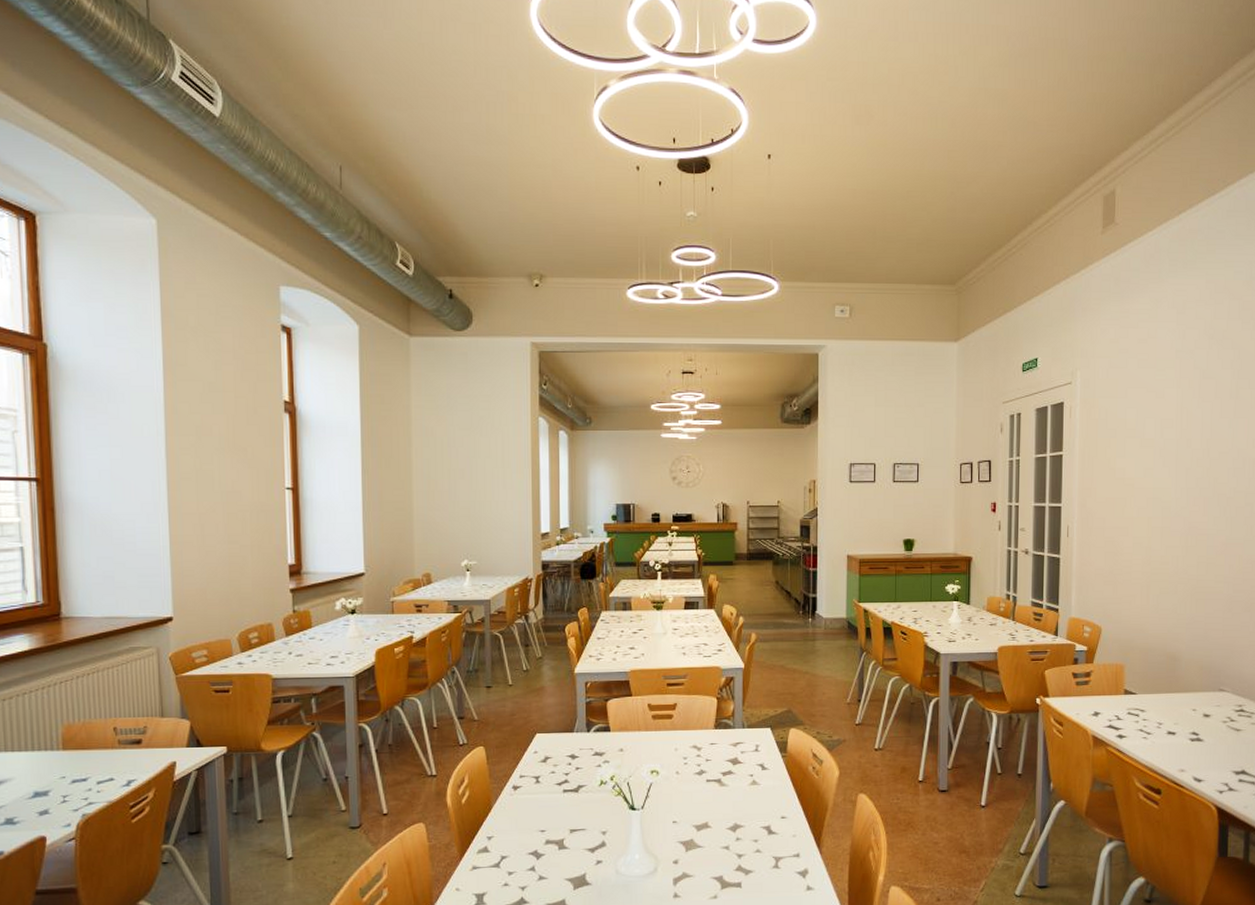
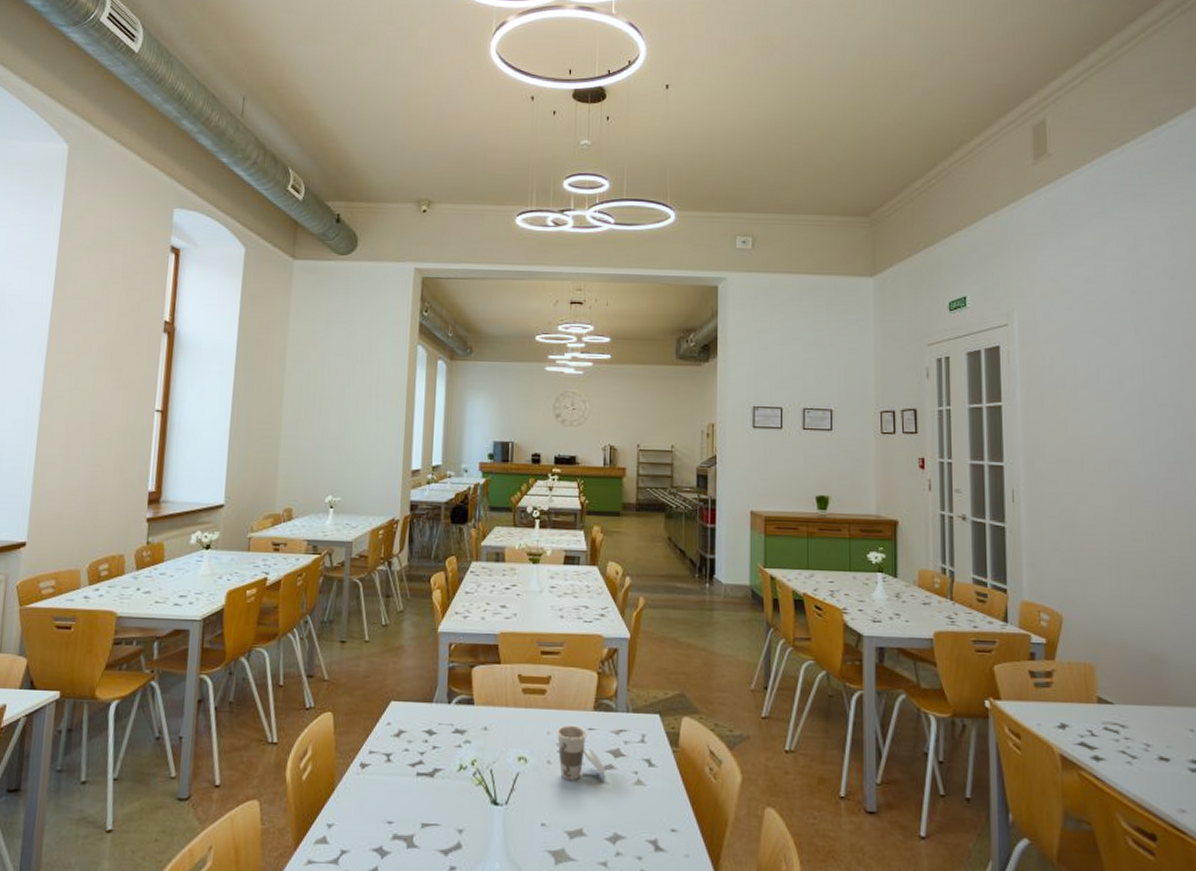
cup: none [682,741,727,786] -> present [556,724,606,781]

